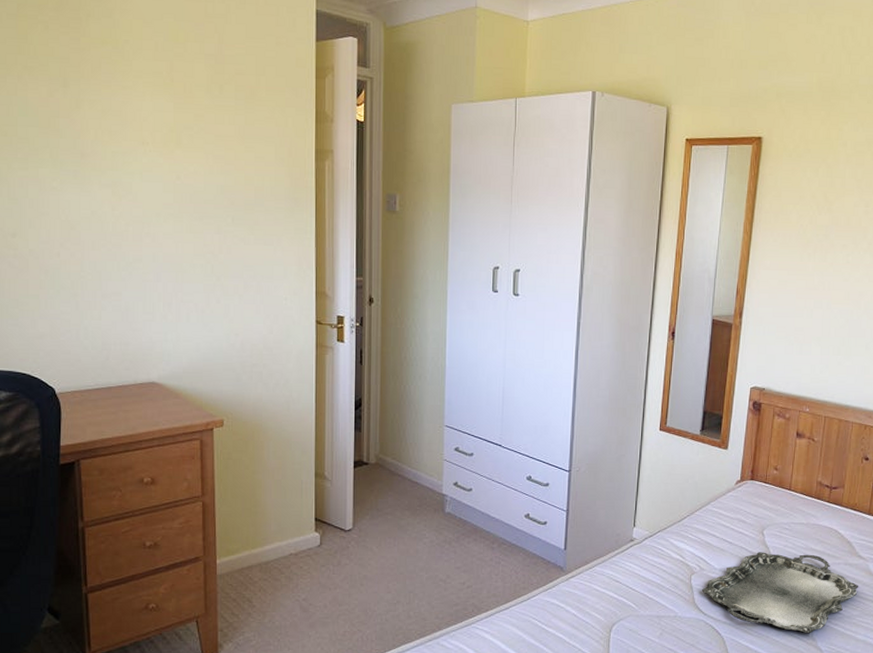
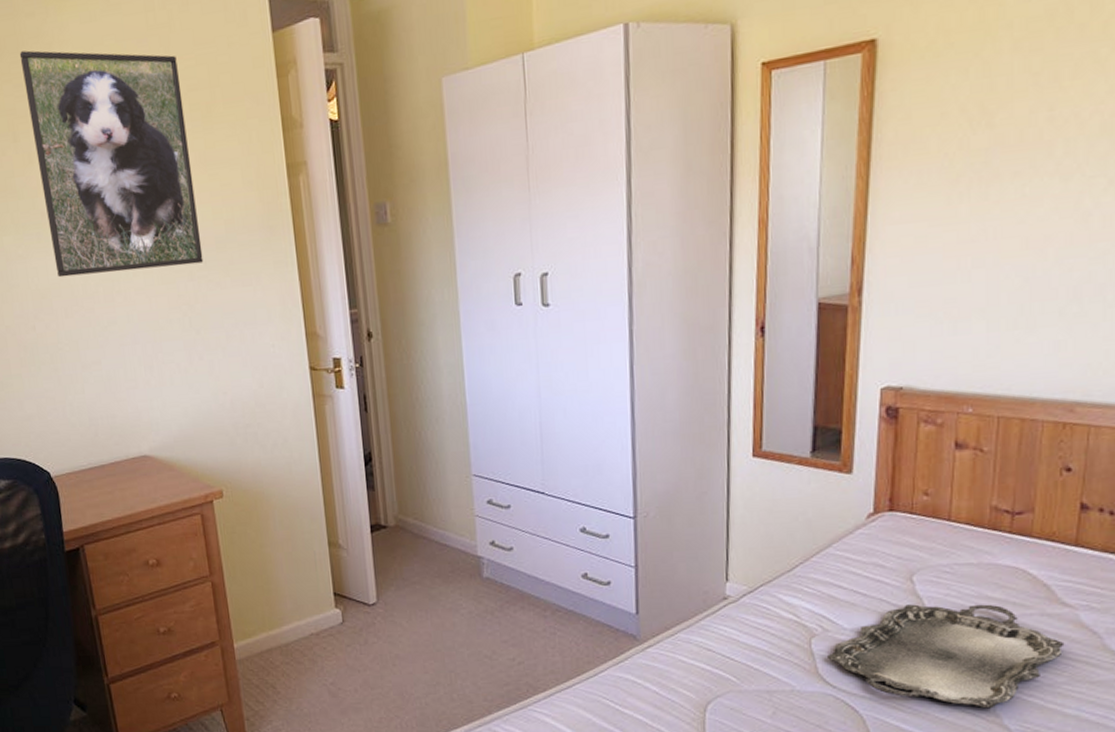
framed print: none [80,10,232,220] -> present [19,50,204,278]

